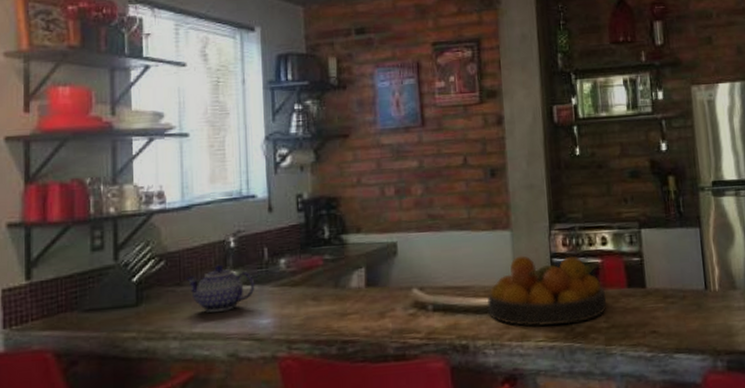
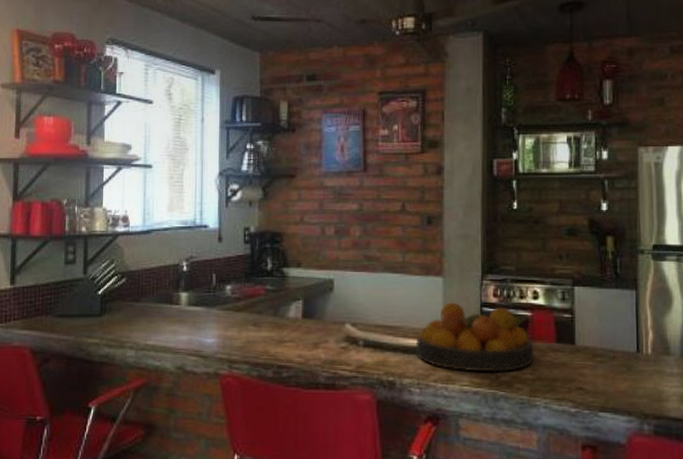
teapot: present [185,264,255,313] -> none [143,285,203,328]

